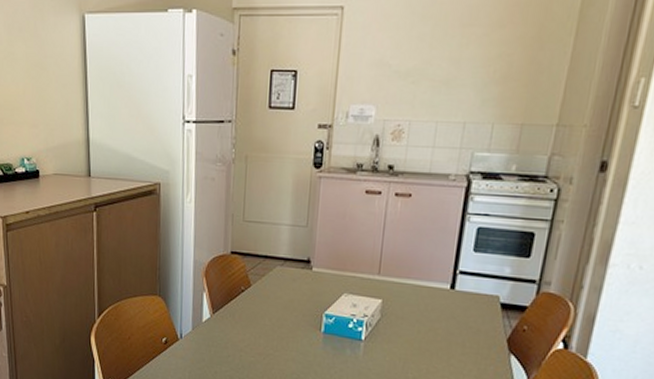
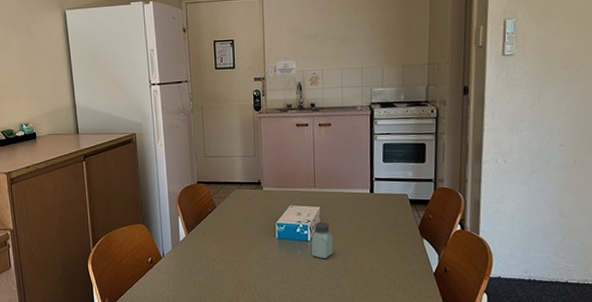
saltshaker: none [364,318,394,364] -> present [311,222,334,258]

